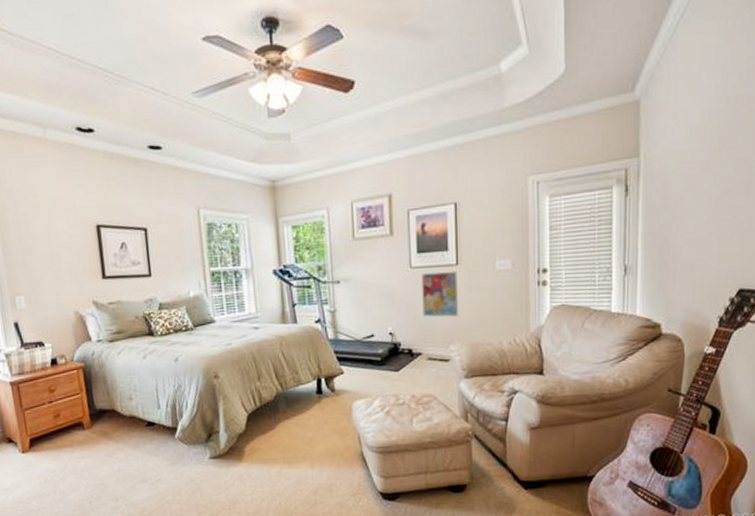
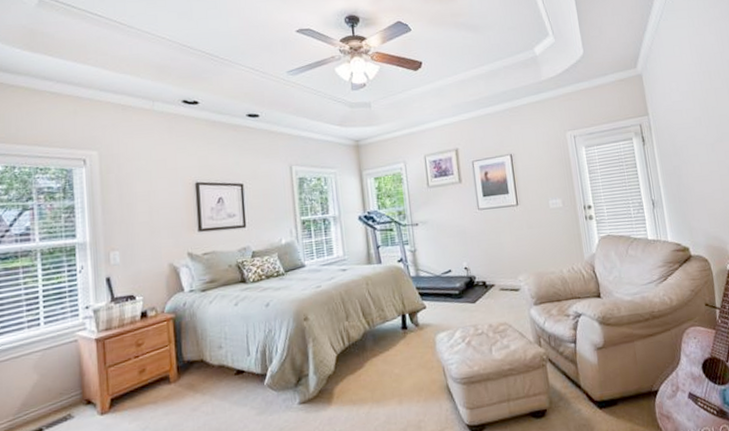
wall art: present [421,270,458,318] -> none [488,210,523,252]

